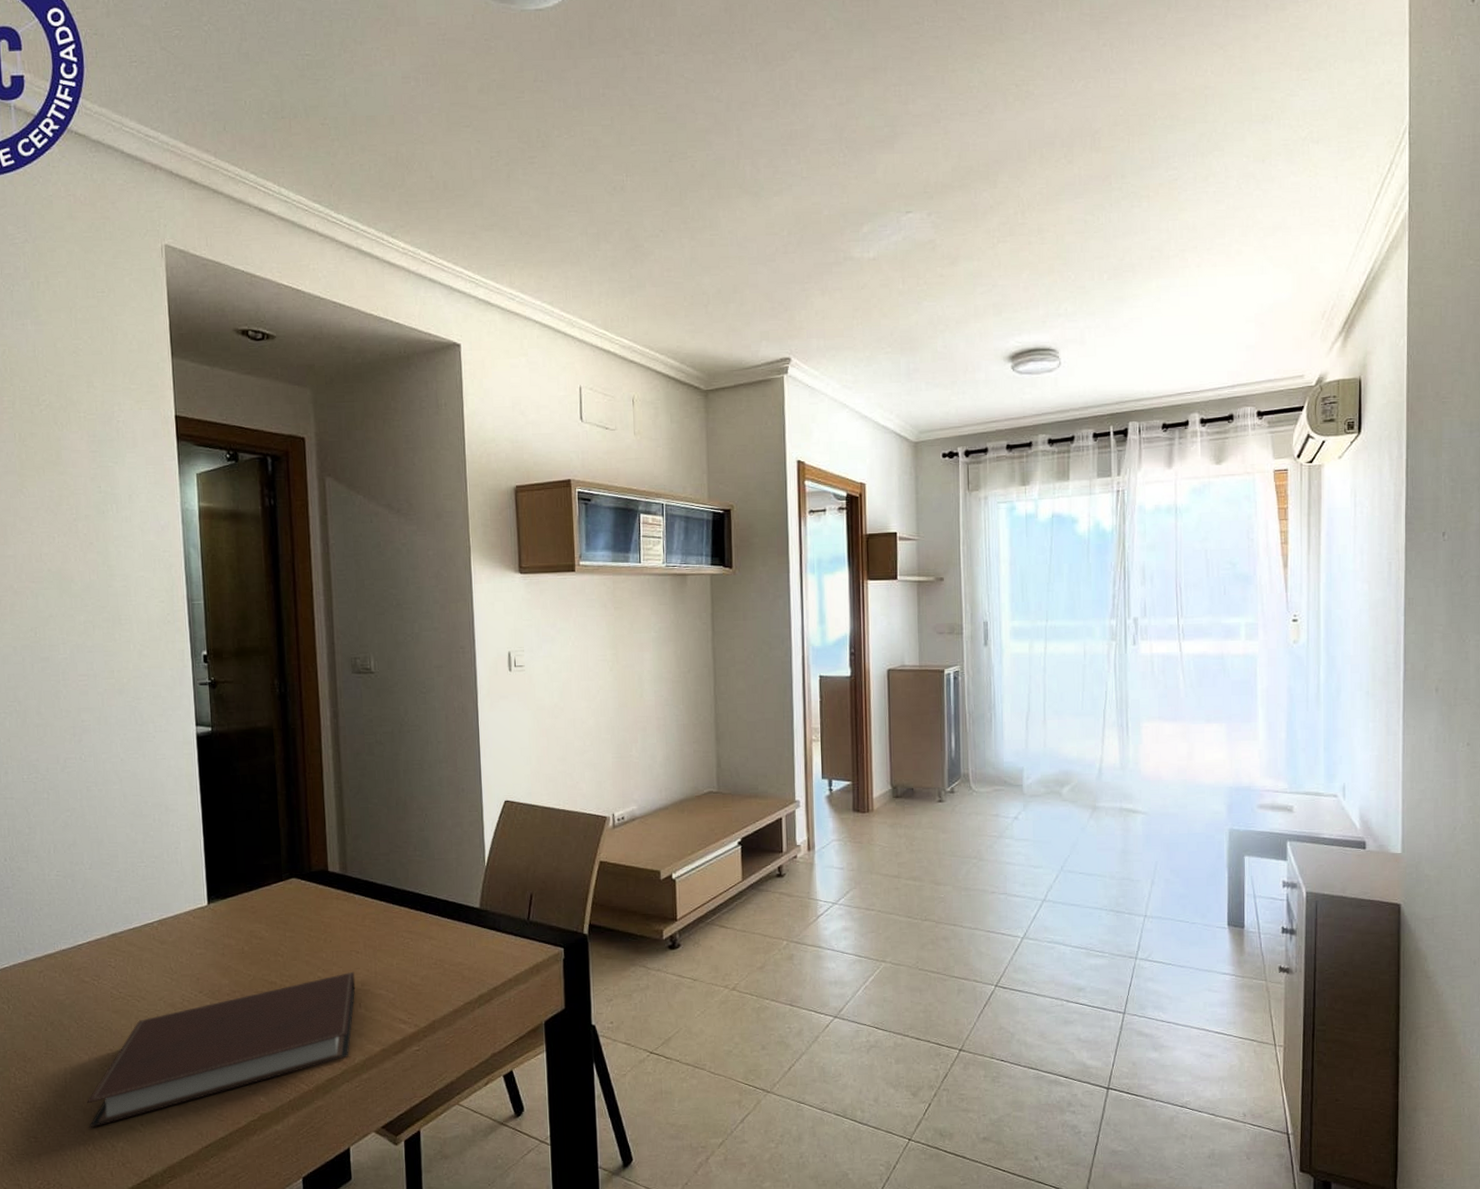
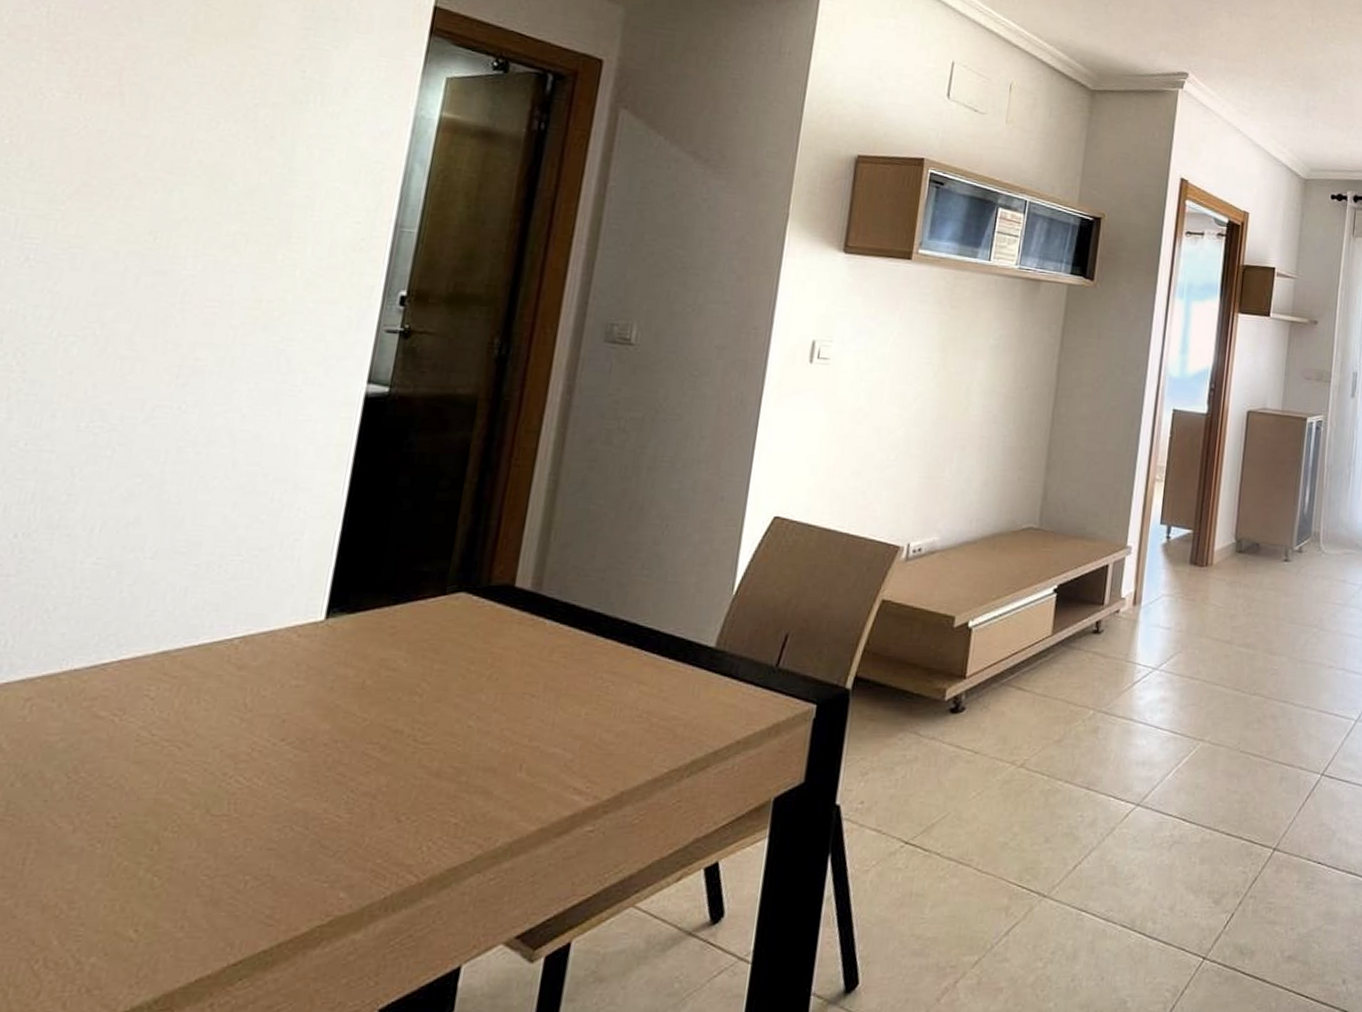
notebook: present [87,971,356,1128] -> none [44,721,523,935]

